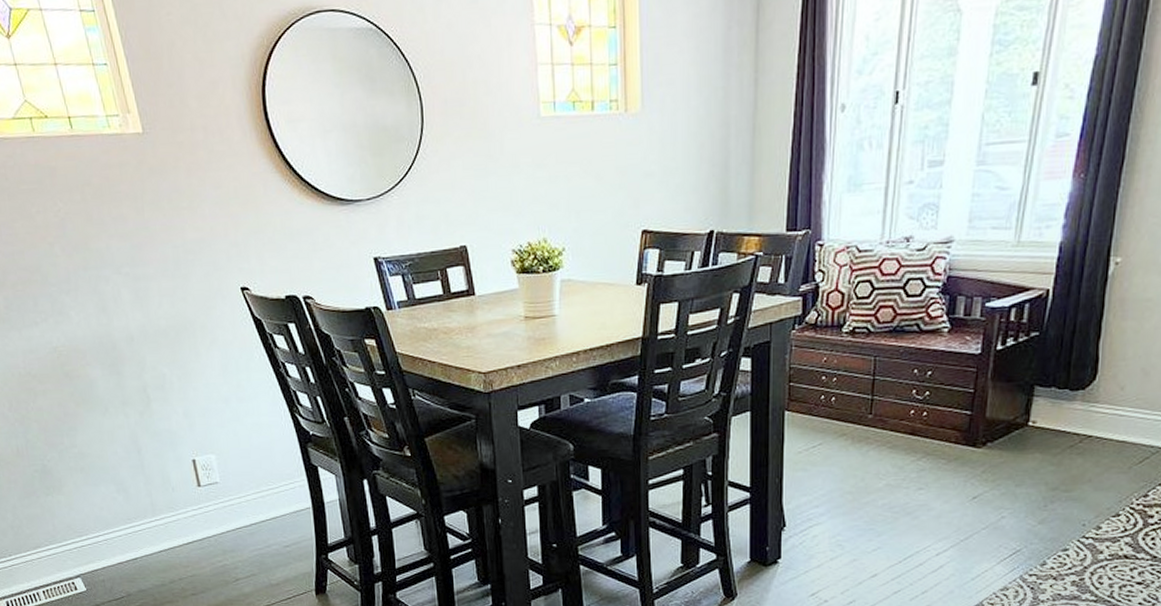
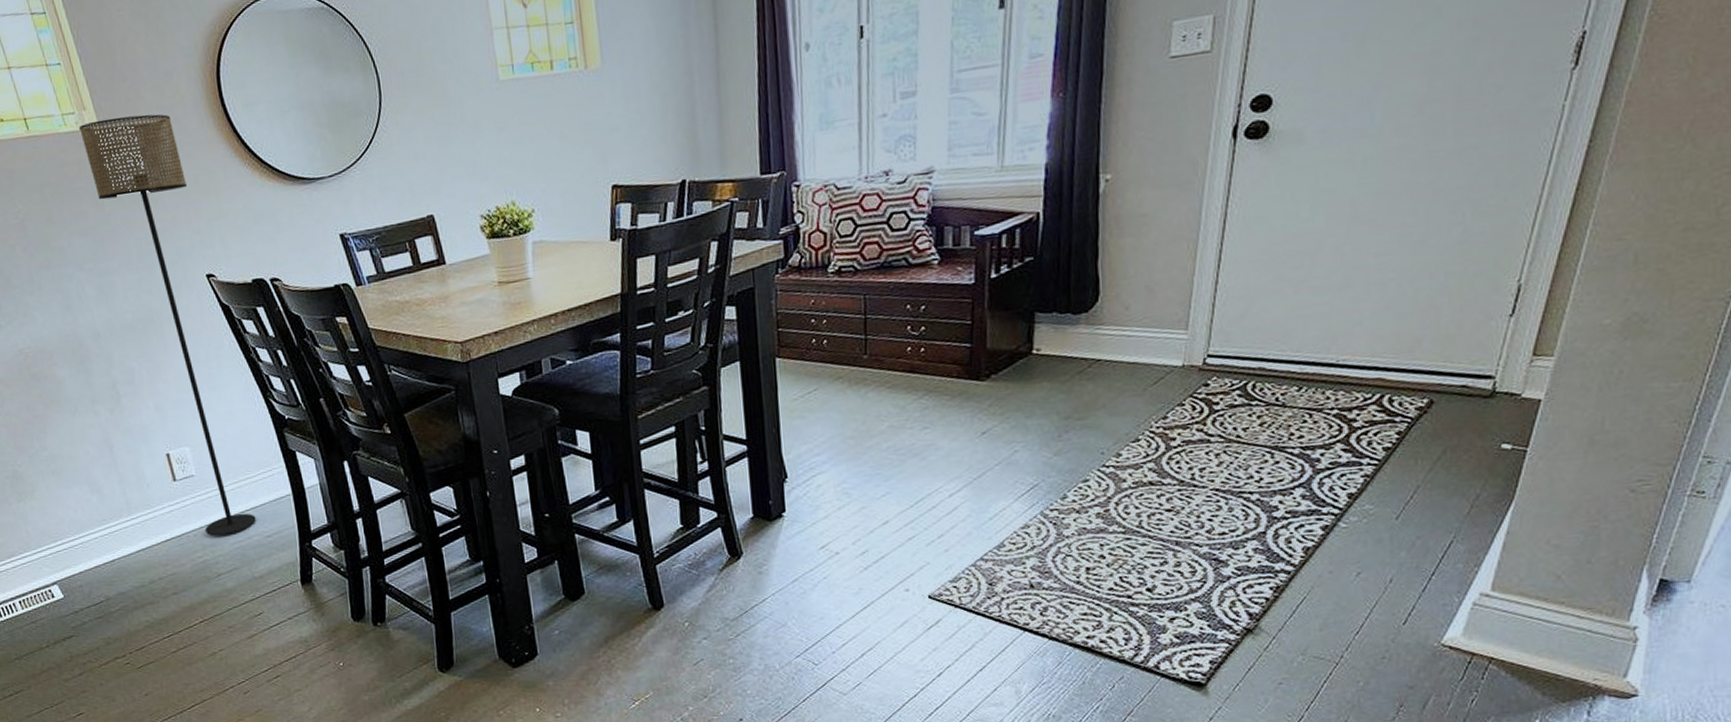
floor lamp: none [123,122,276,542] -> present [79,114,256,537]

